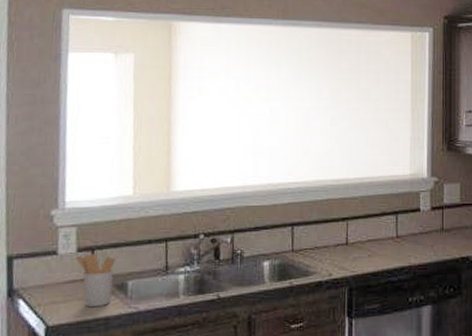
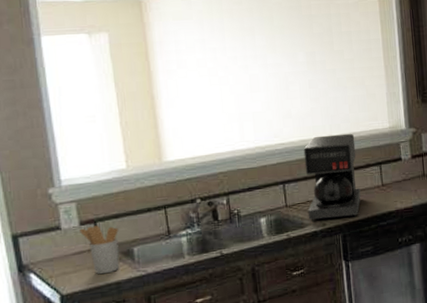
coffee maker: none [314,177,373,270] -> present [303,133,361,221]

